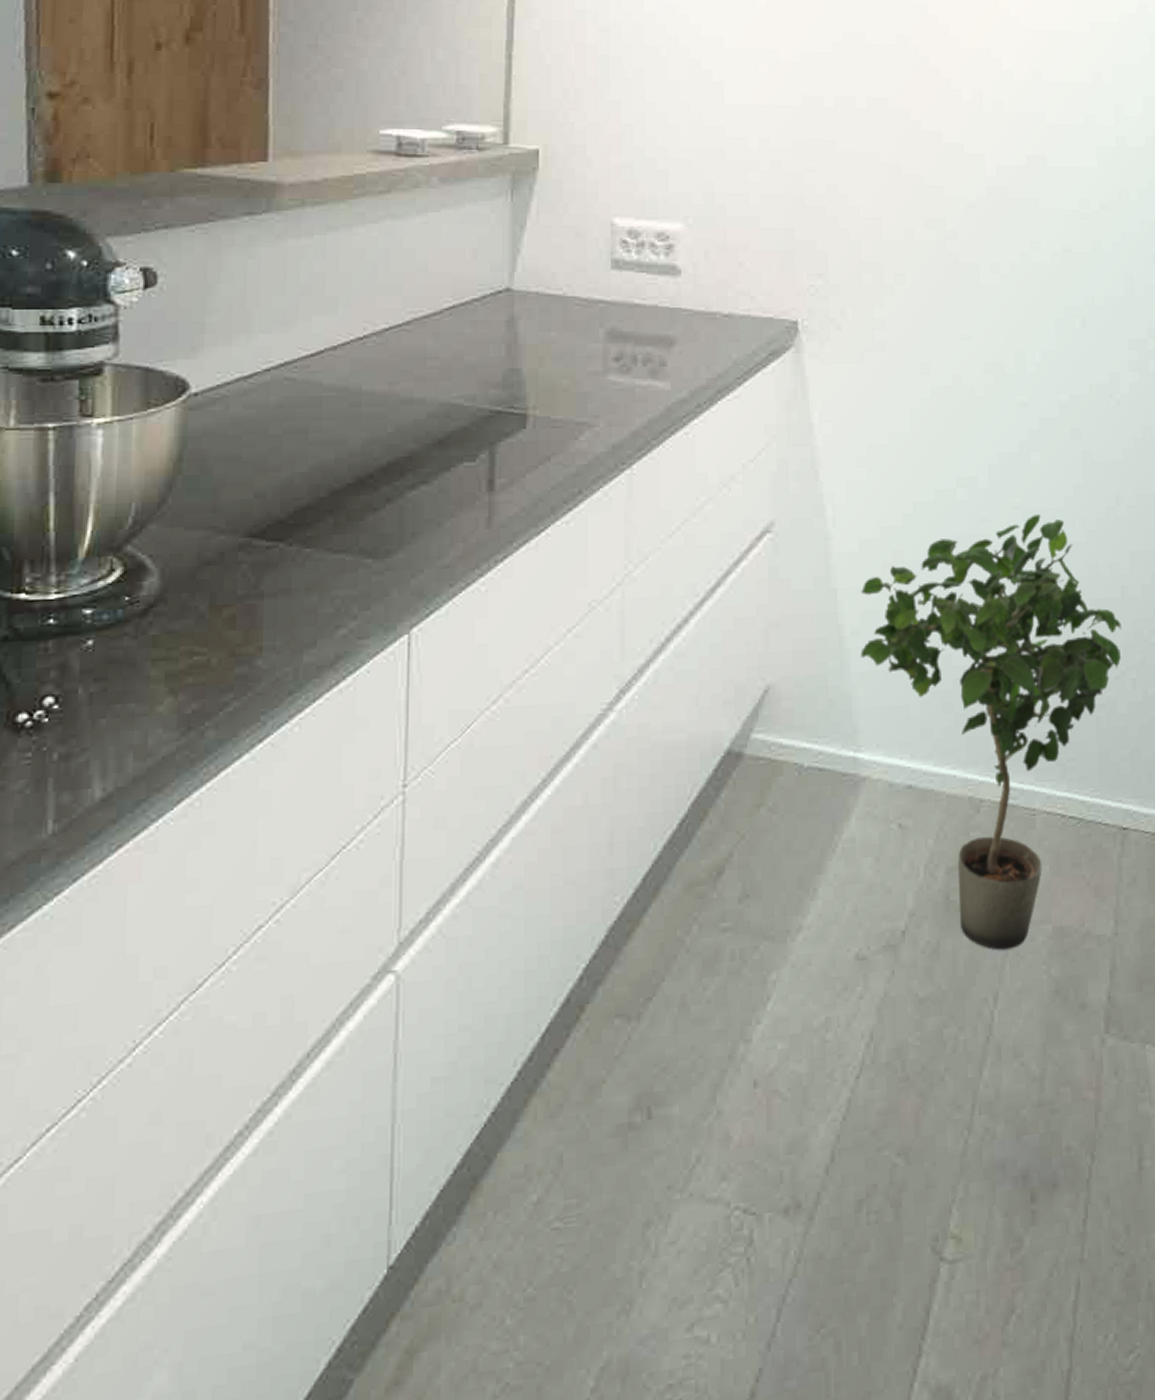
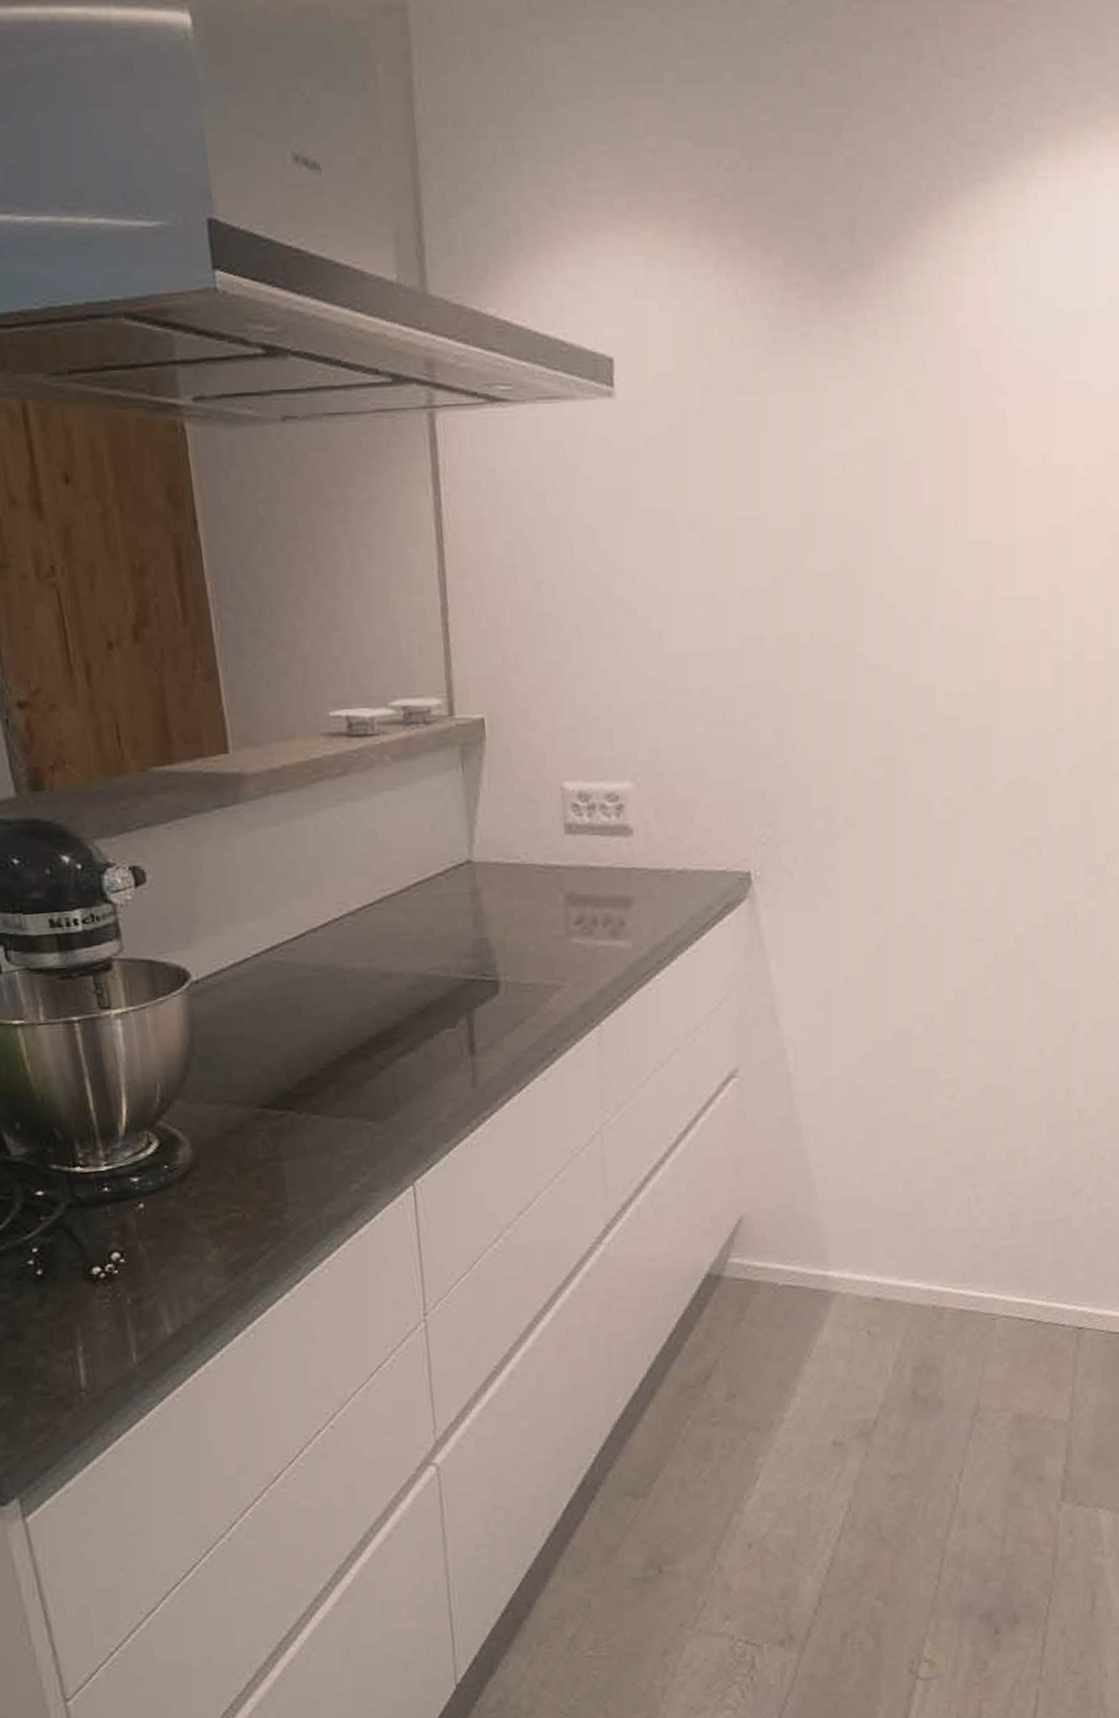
potted plant: present [860,513,1122,950] -> none [823,1044,1078,1434]

